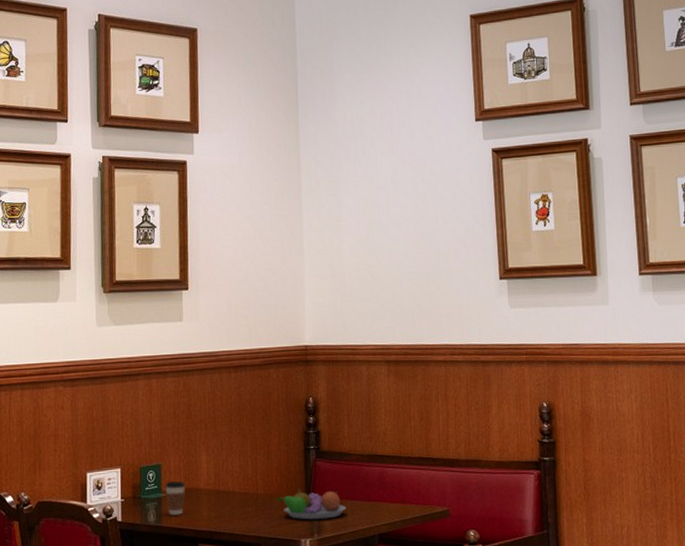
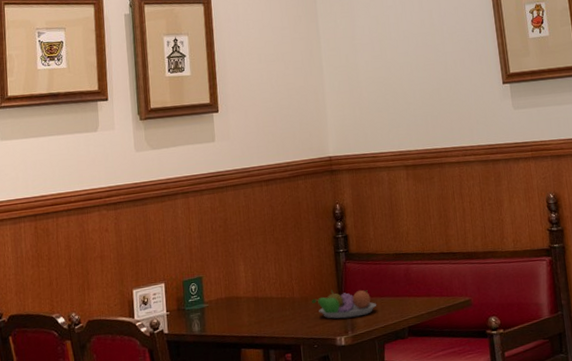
coffee cup: present [166,481,185,515] -> none [207,291,227,324]

